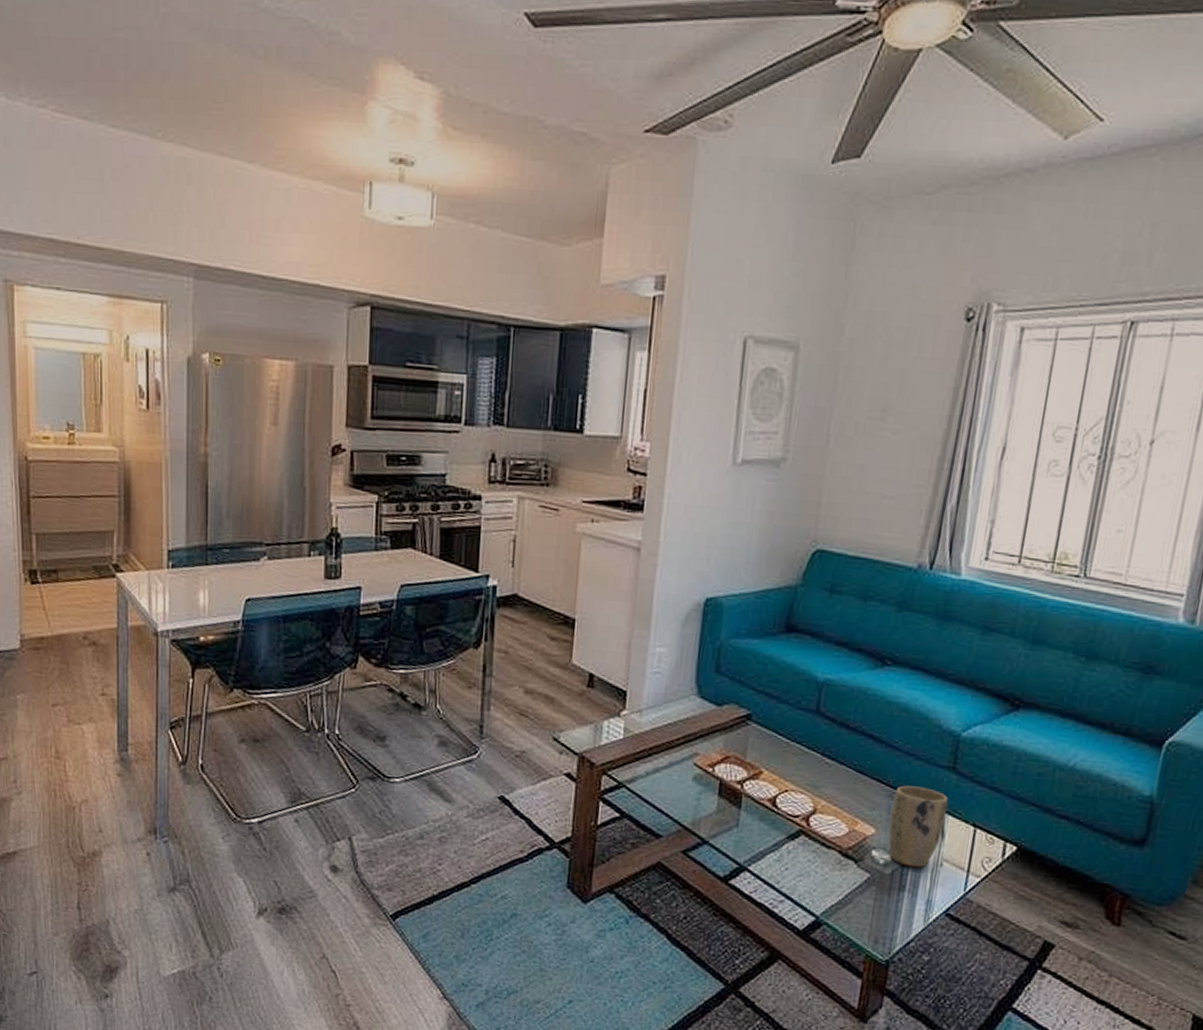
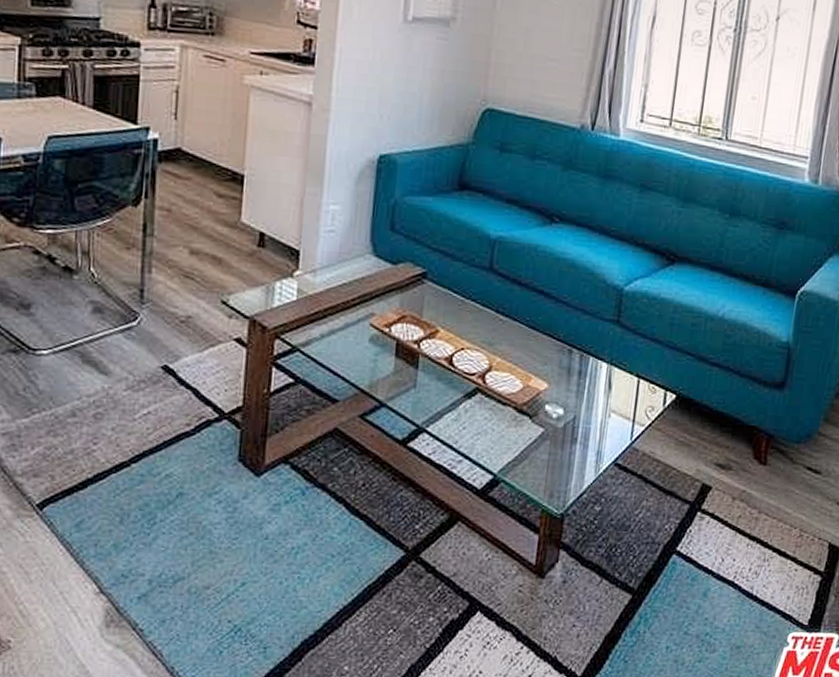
plant pot: present [888,785,949,868] -> none [560,339,614,420]

